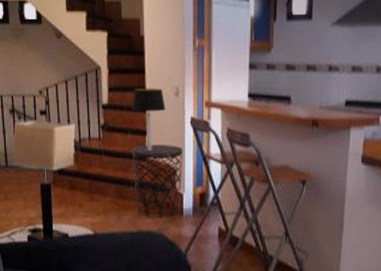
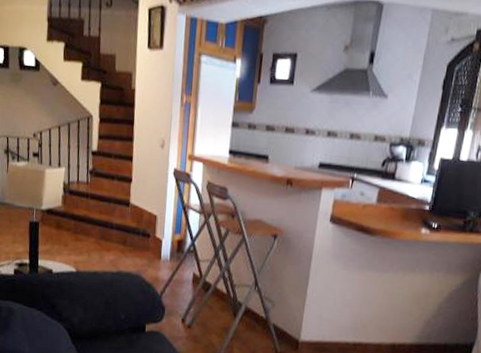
table lamp: present [131,88,166,151] -> none [119,137,152,197]
side table: present [131,144,183,219] -> none [116,191,165,261]

